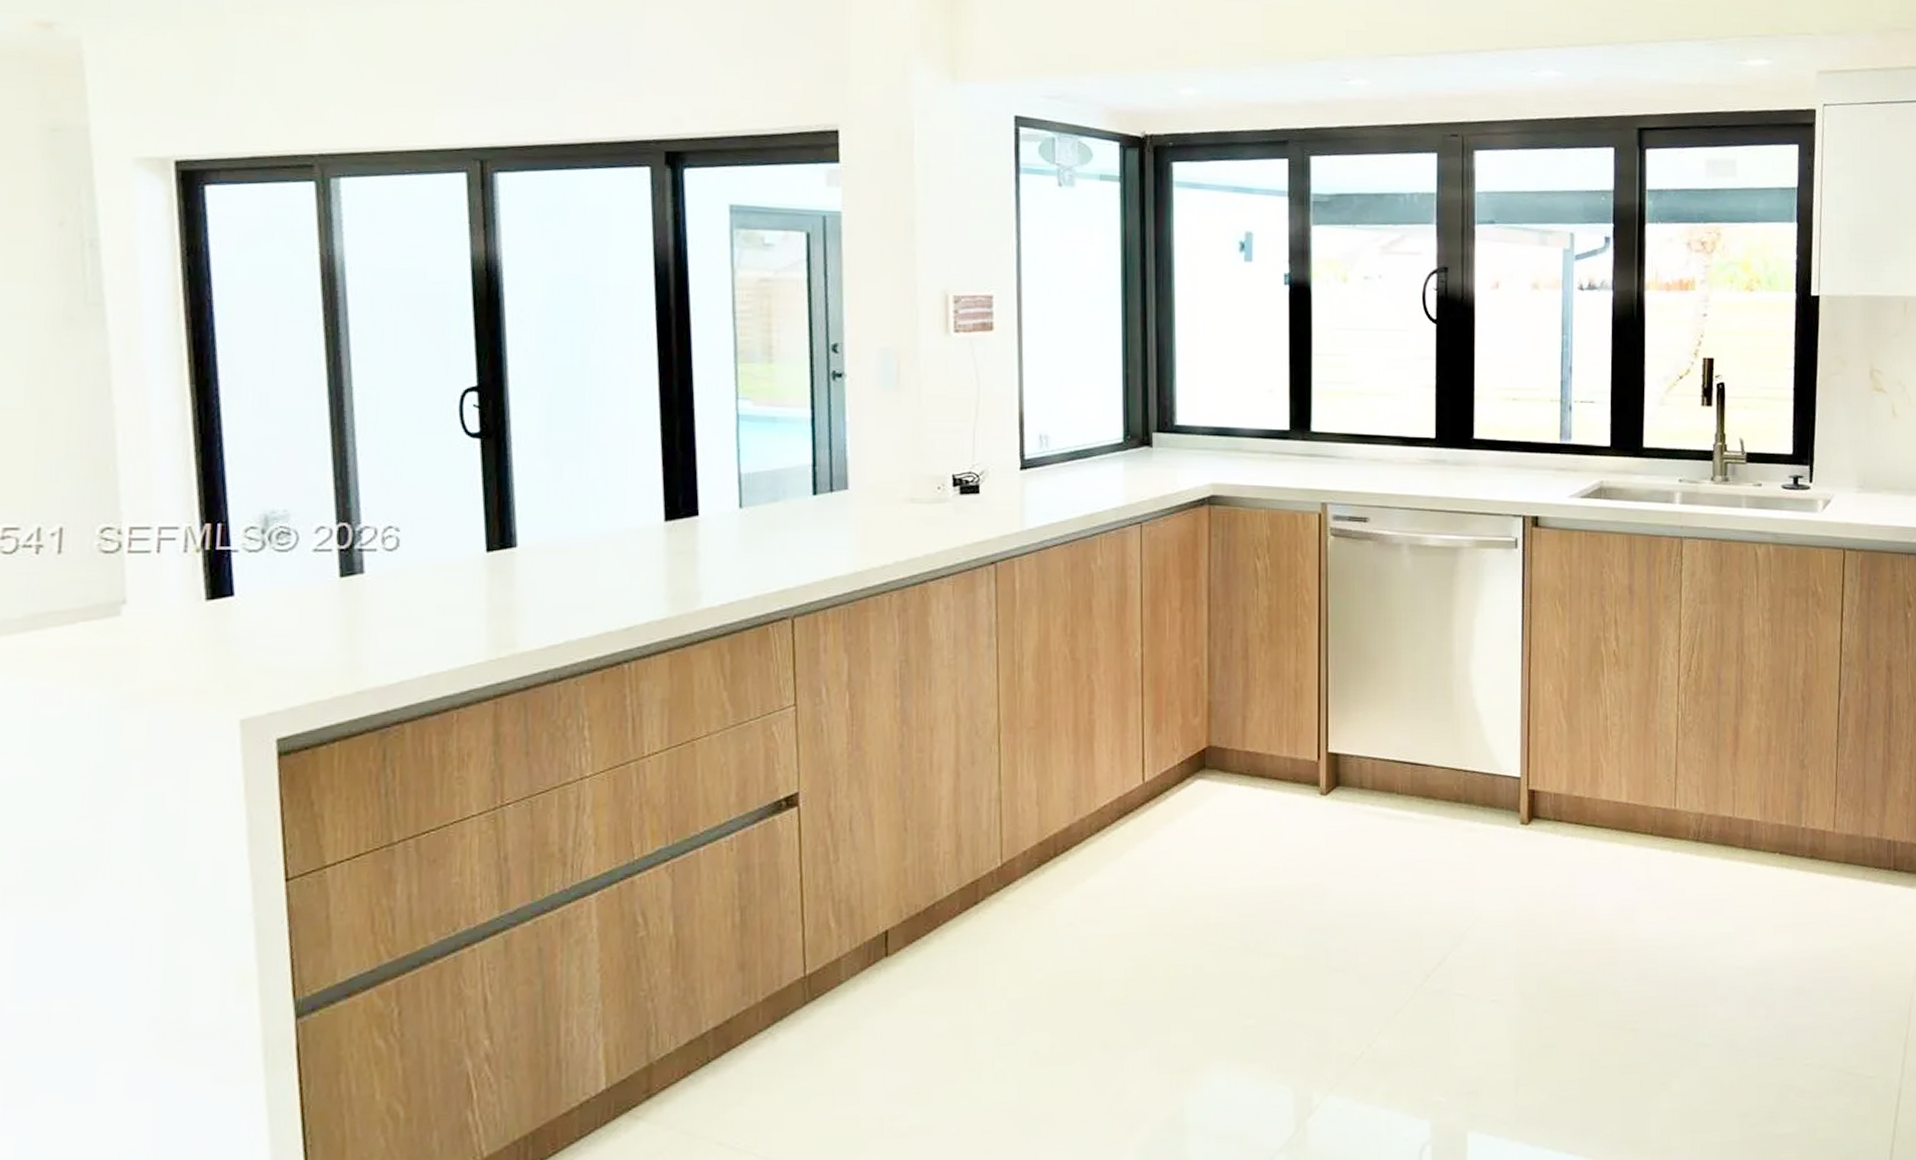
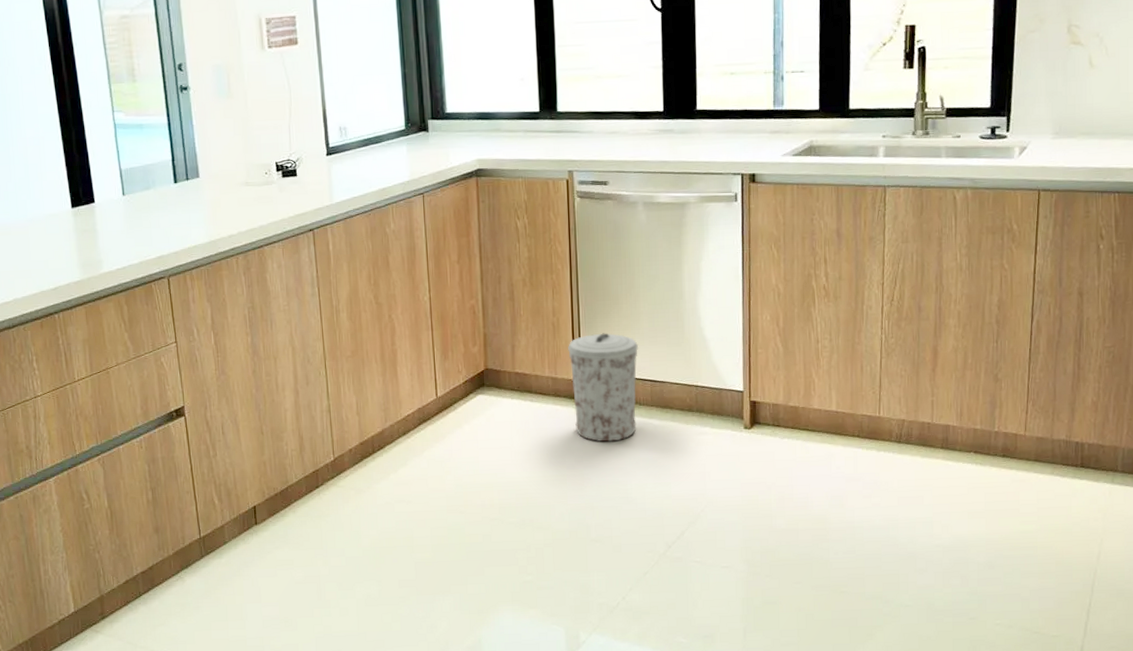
trash can: none [1312,703,1397,841] -> present [568,333,638,442]

